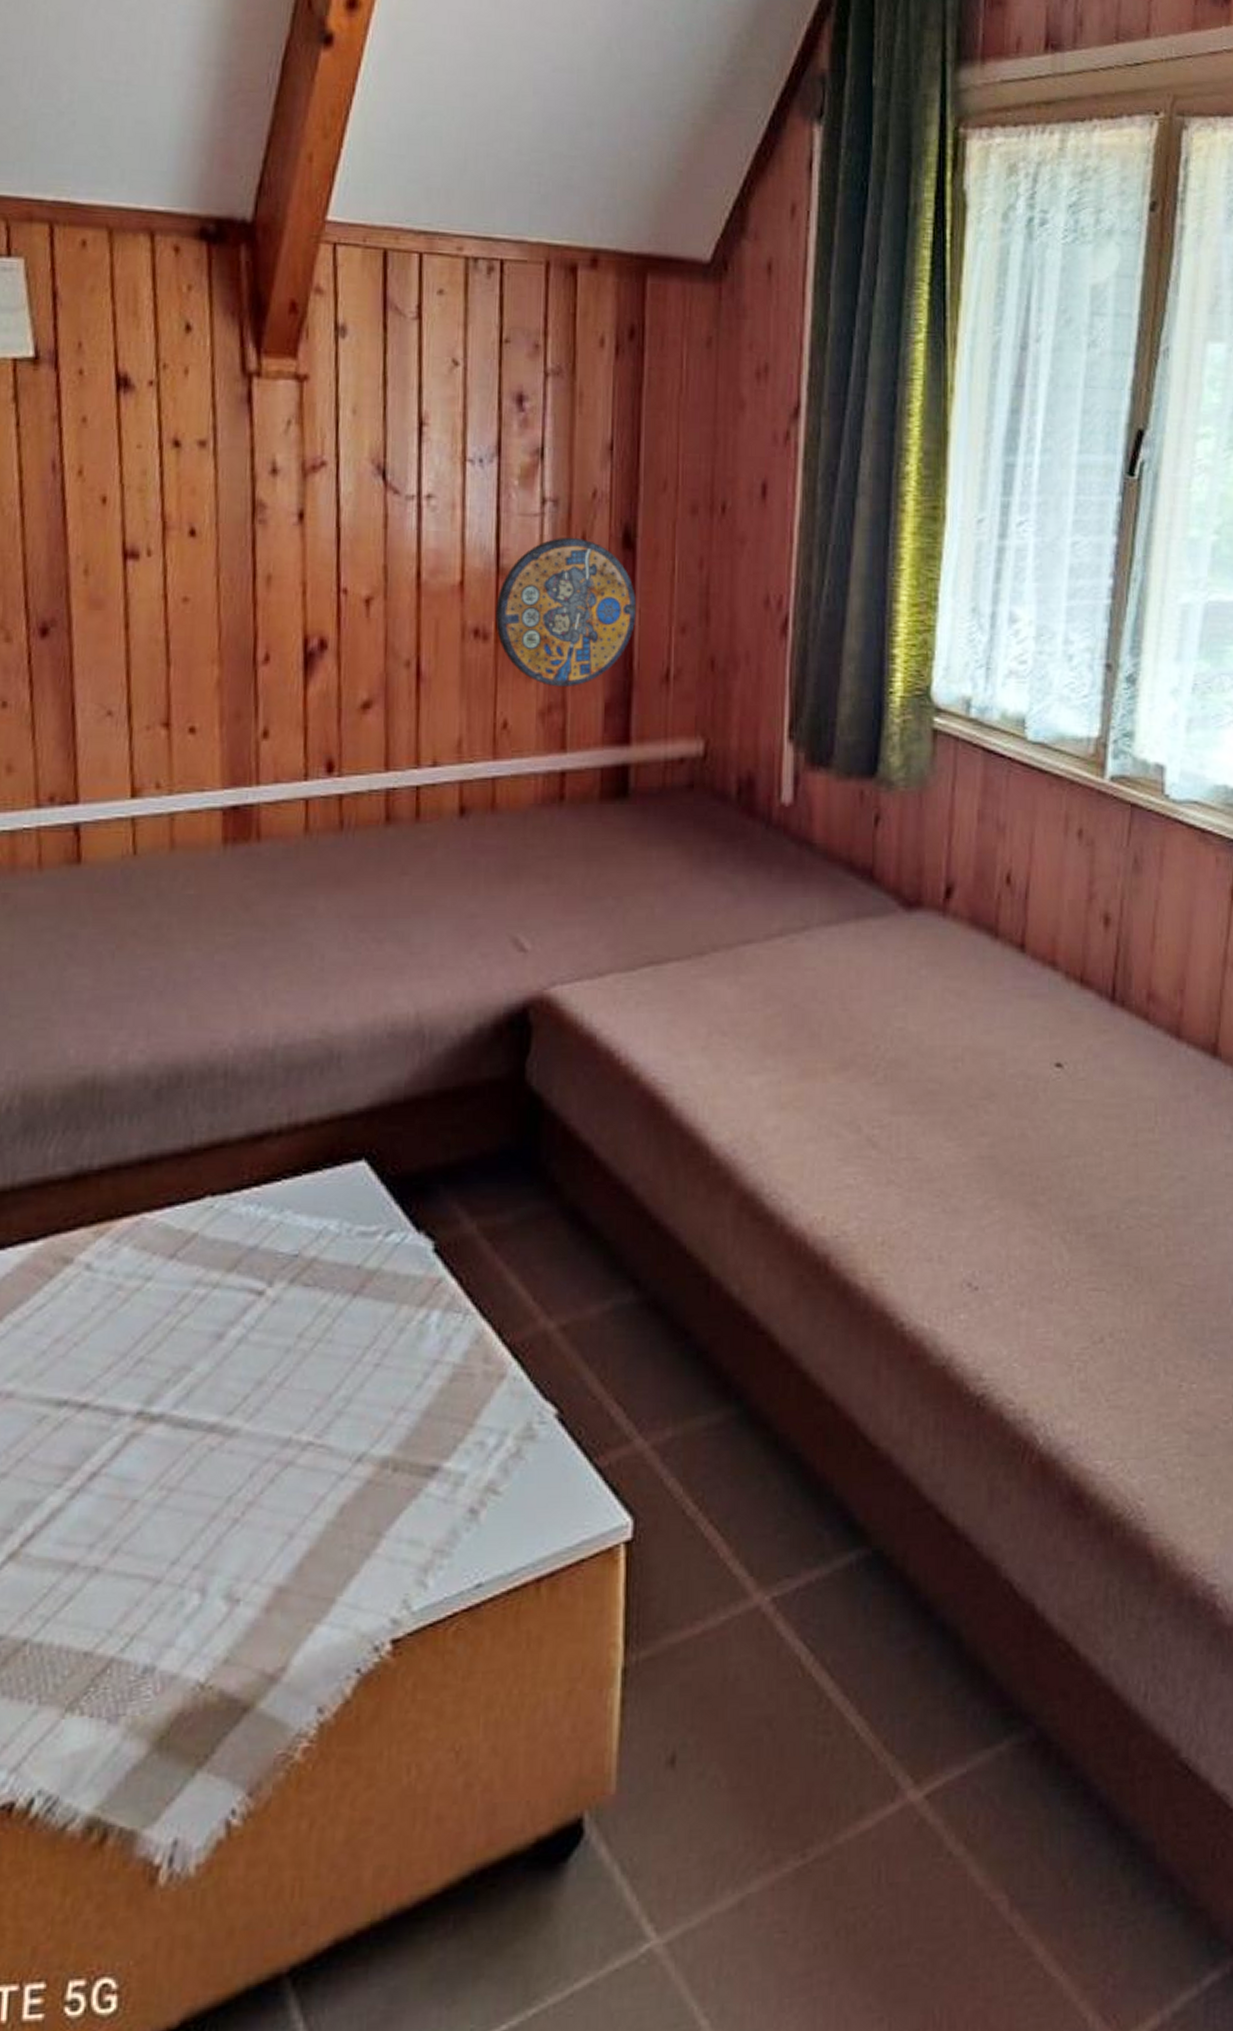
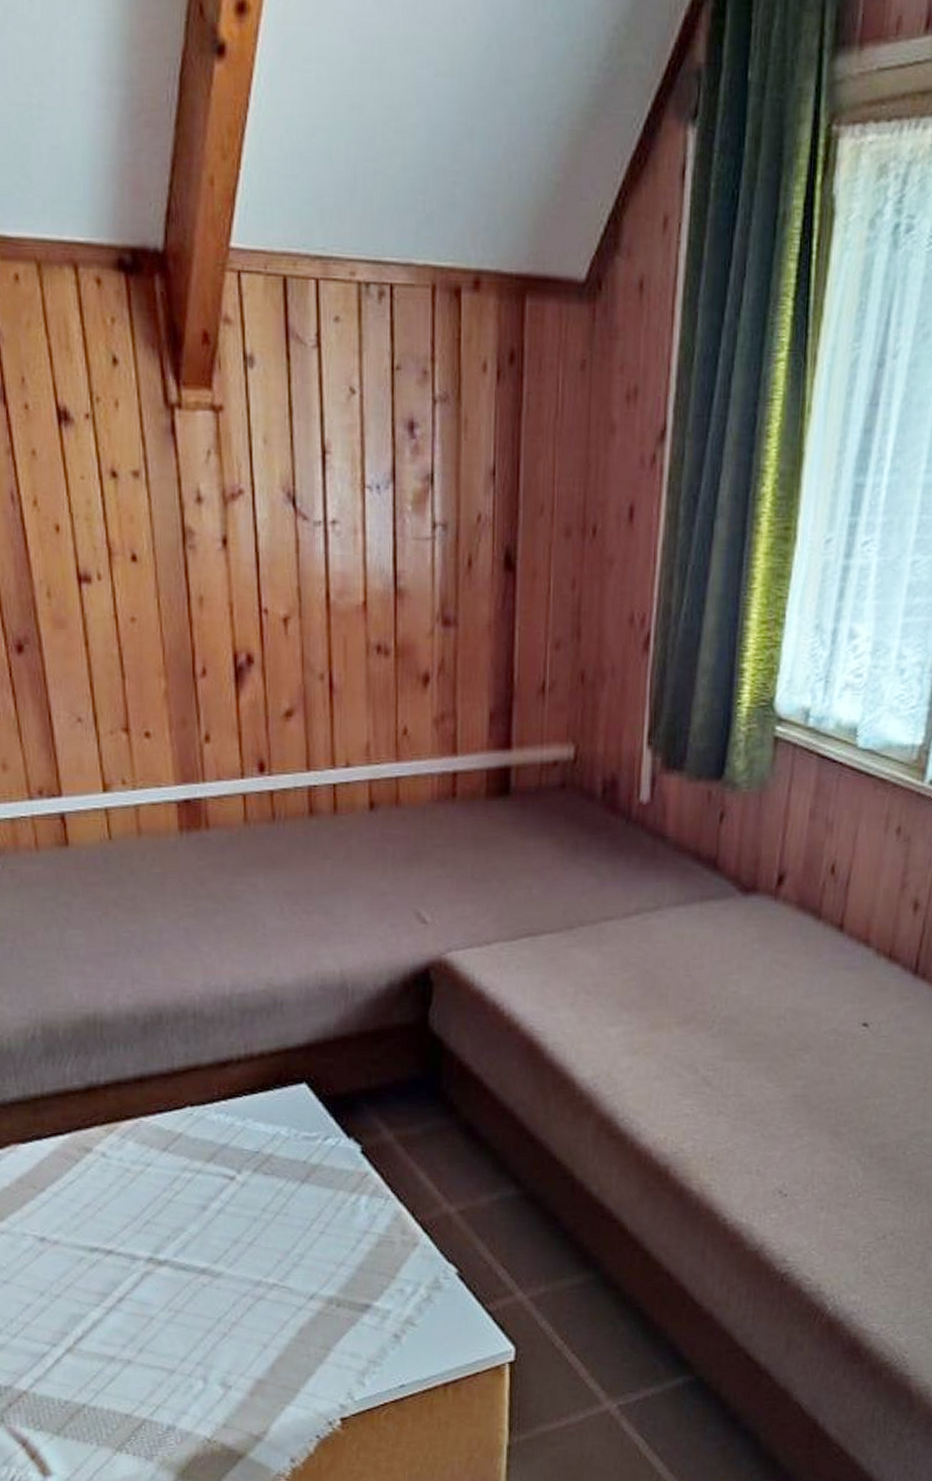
manhole cover: present [495,537,637,688] -> none [395,559,517,698]

